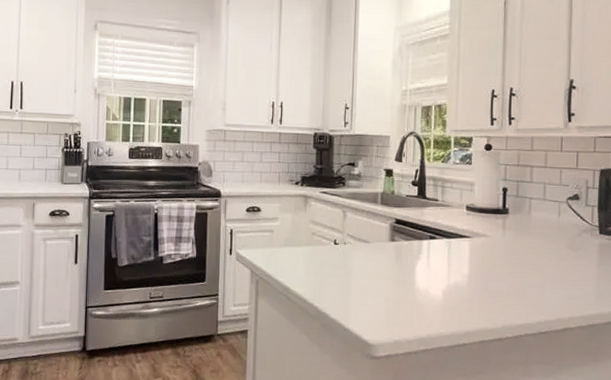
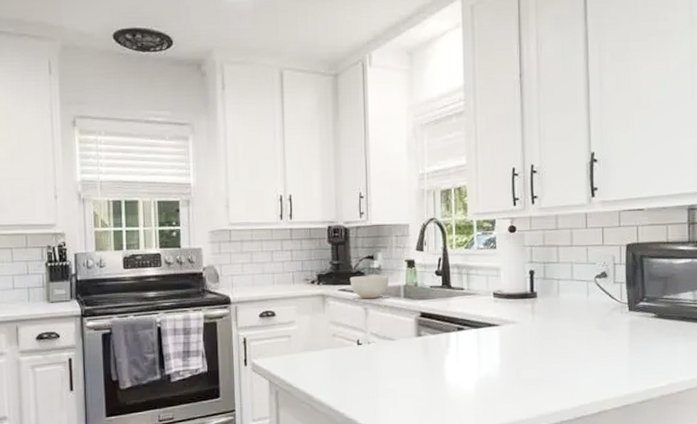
bowl: none [331,180,368,203] -> present [350,275,390,299]

